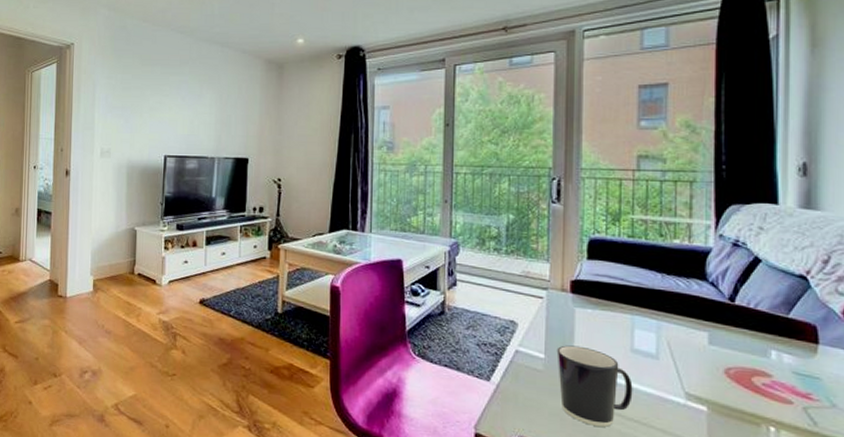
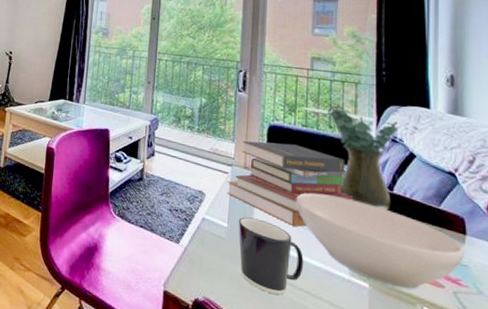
books: none [542,258,690,352] -> present [226,140,354,227]
bowl: none [623,312,816,409] -> present [296,193,464,289]
vase: none [657,207,741,325] -> present [327,103,399,211]

